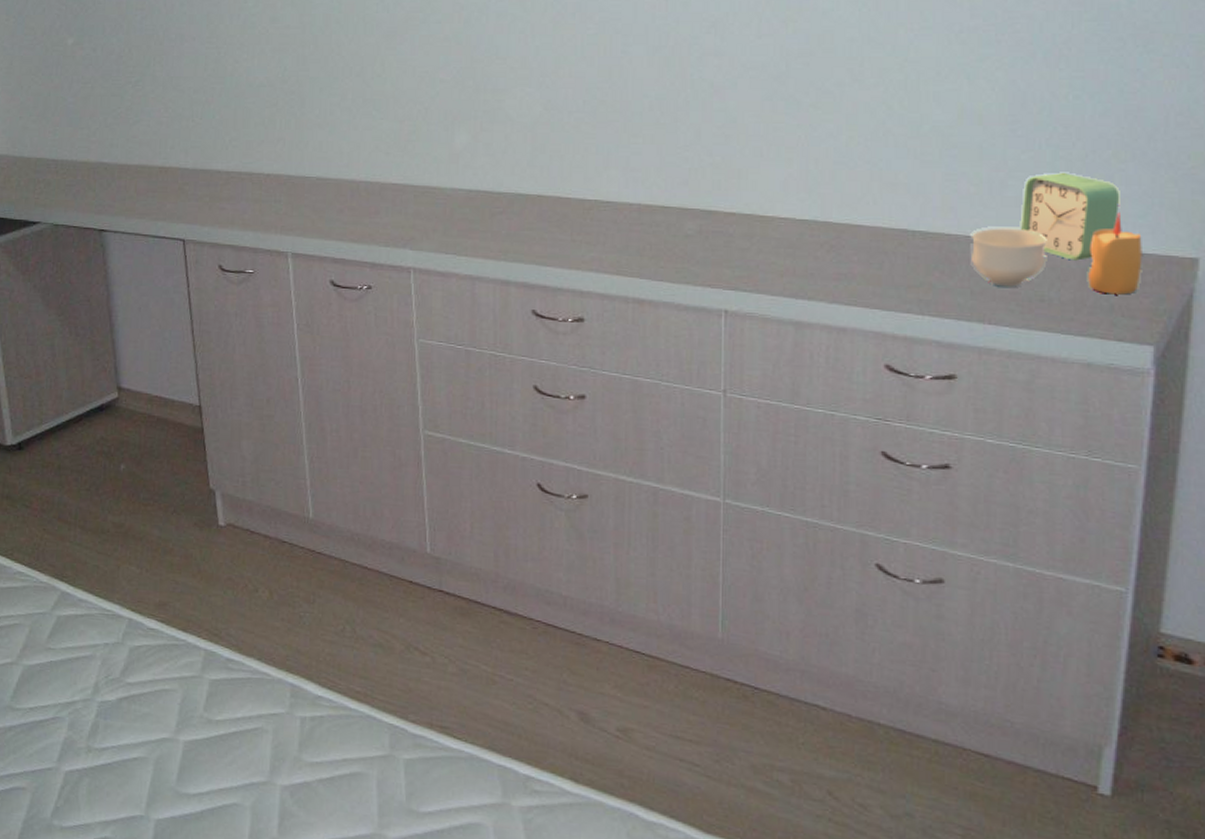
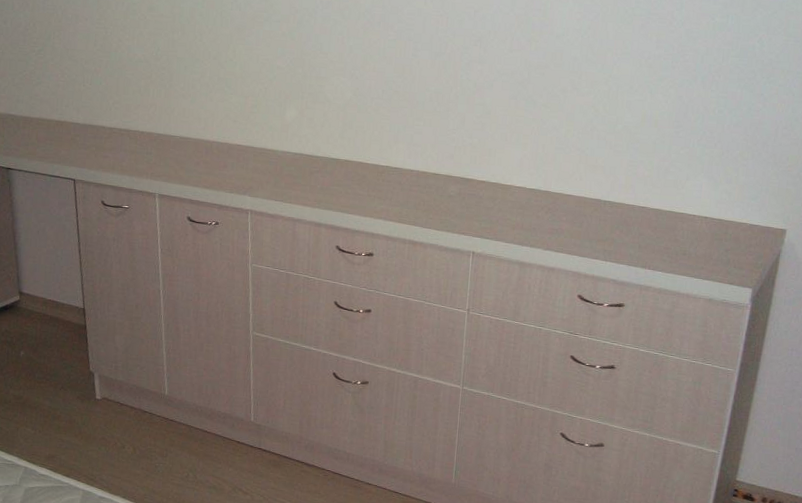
bowl: present [972,228,1047,287] -> none [641,201,692,244]
alarm clock: present [1021,173,1120,261] -> none [676,165,742,228]
candle: present [1088,213,1142,295] -> none [715,195,752,253]

